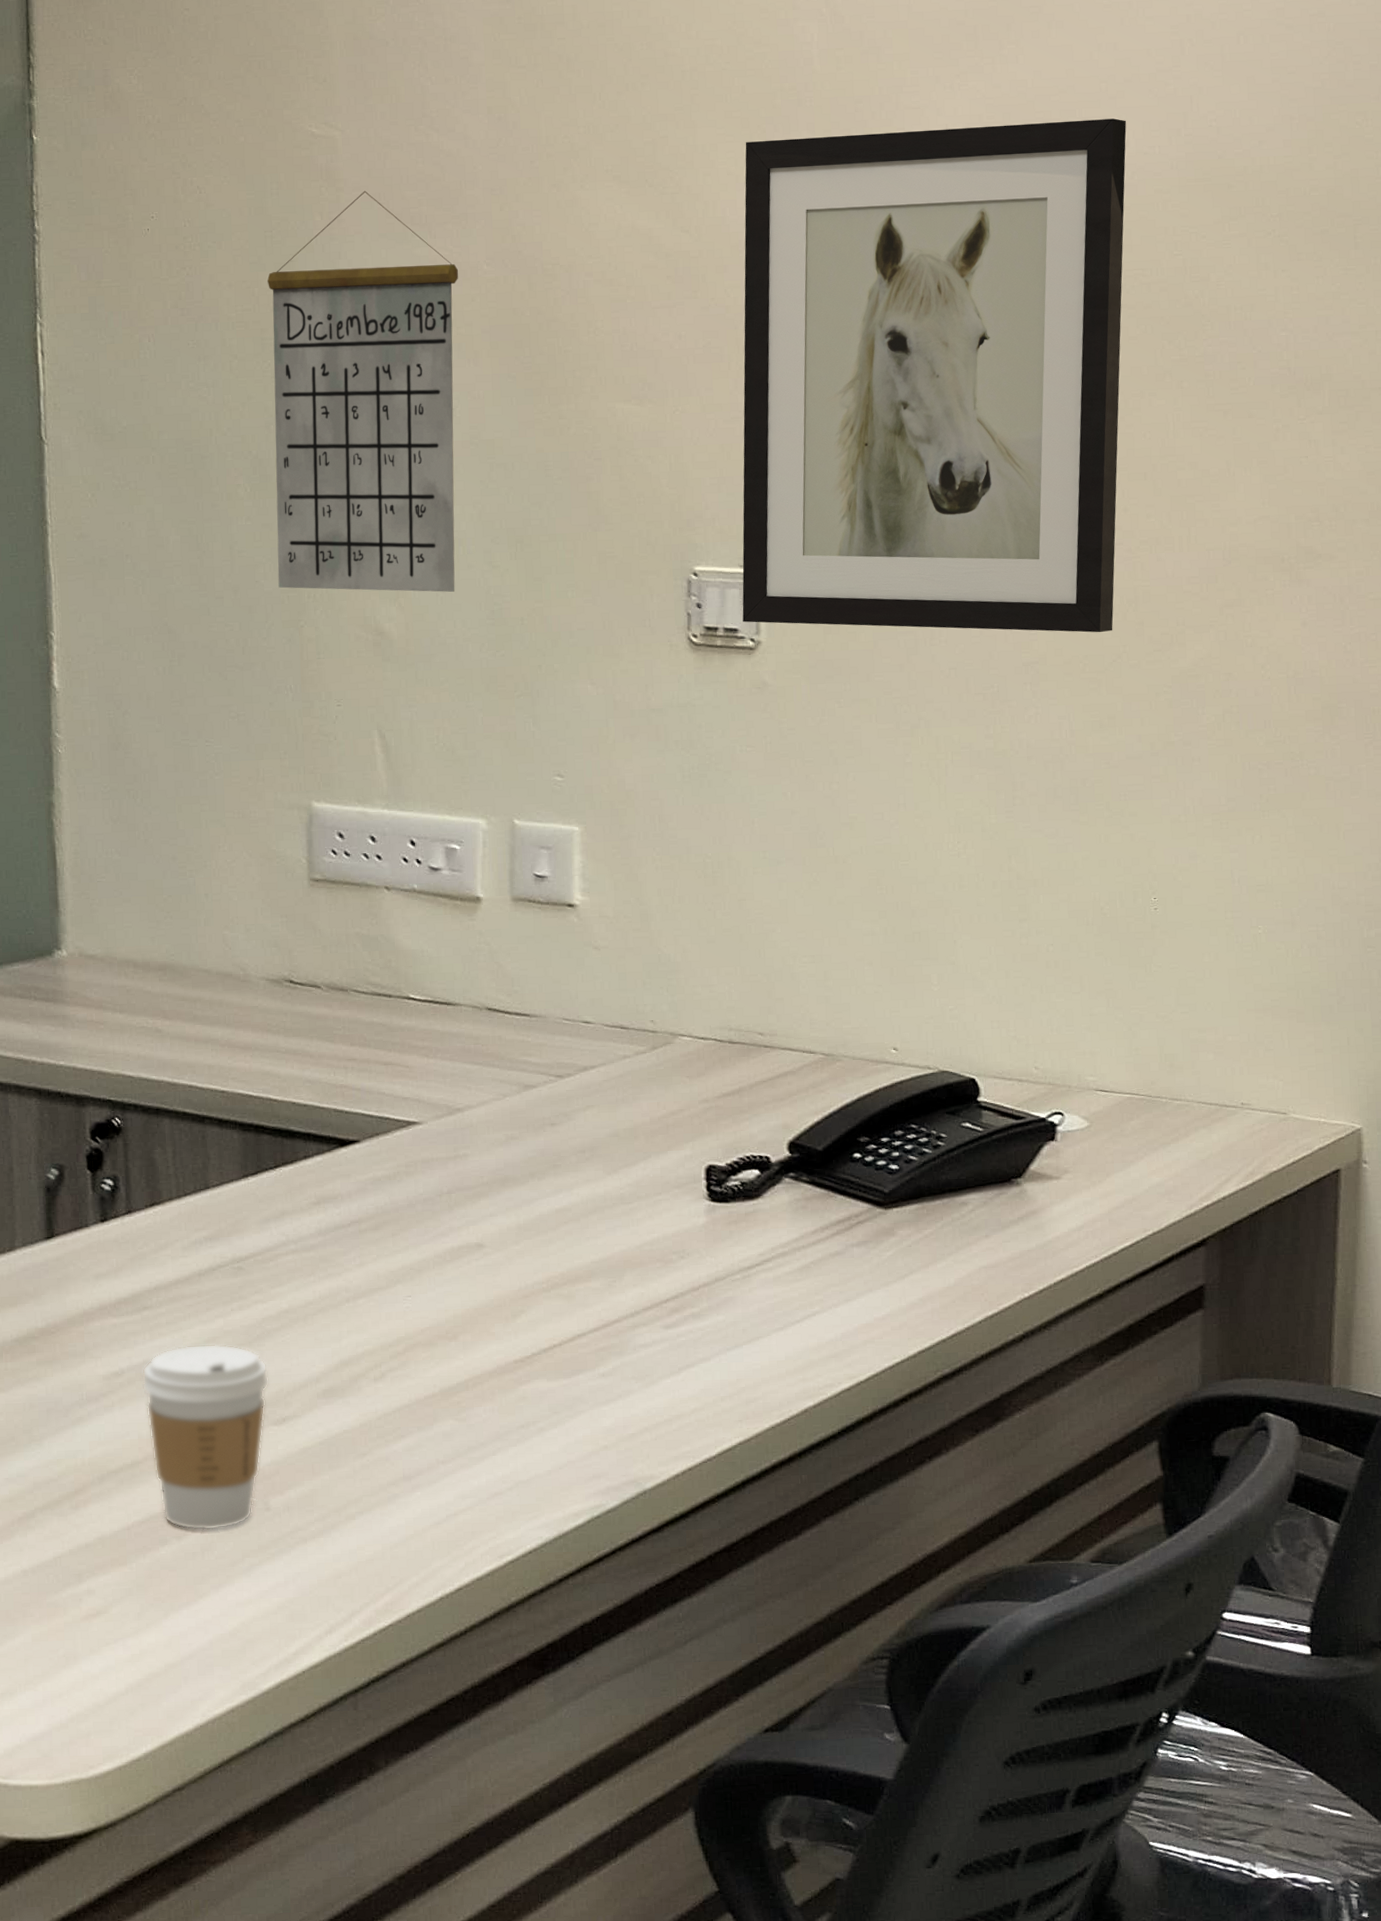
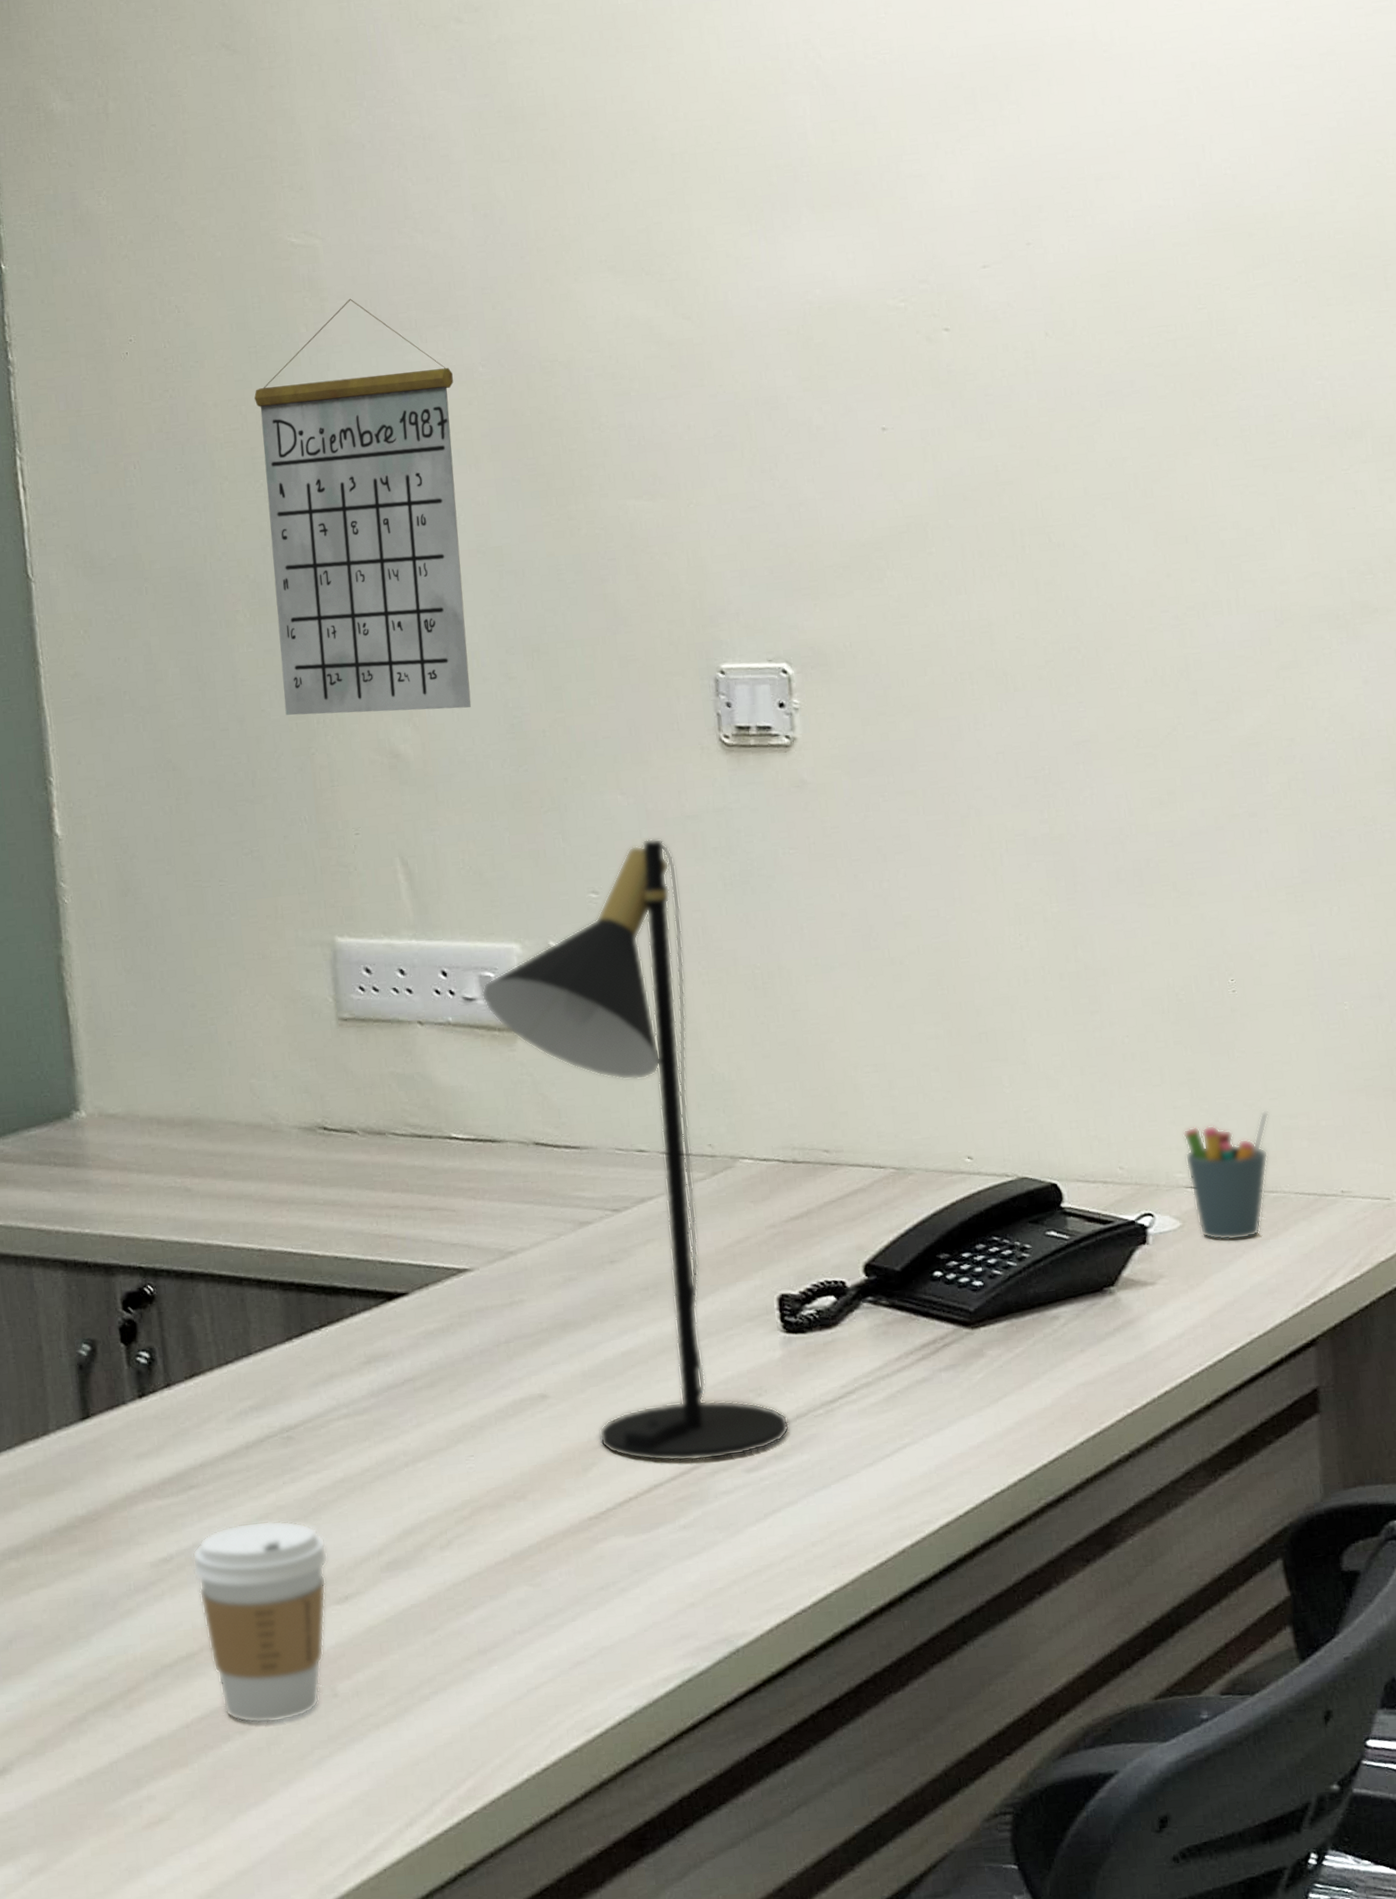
table lamp: none [447,728,708,1315] -> present [481,838,790,1462]
wall art: present [742,118,1127,633] -> none [742,173,1166,719]
pen holder: none [1097,1021,1180,1143] -> present [1183,1109,1270,1241]

